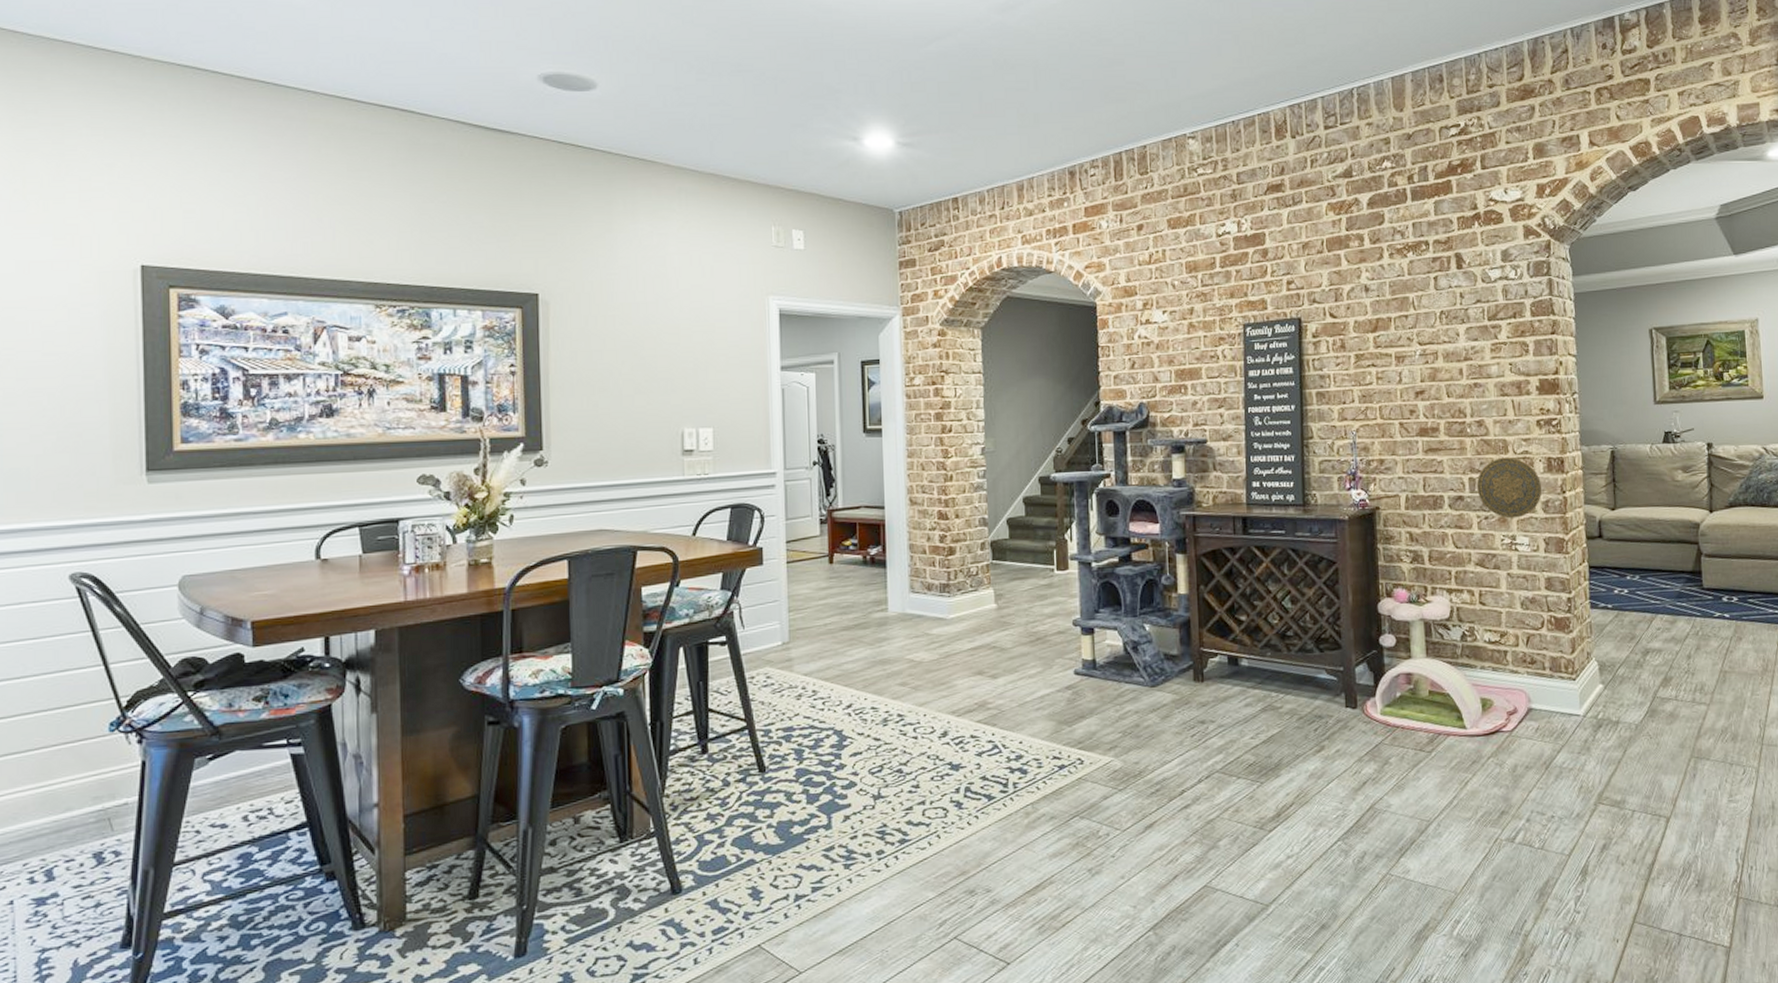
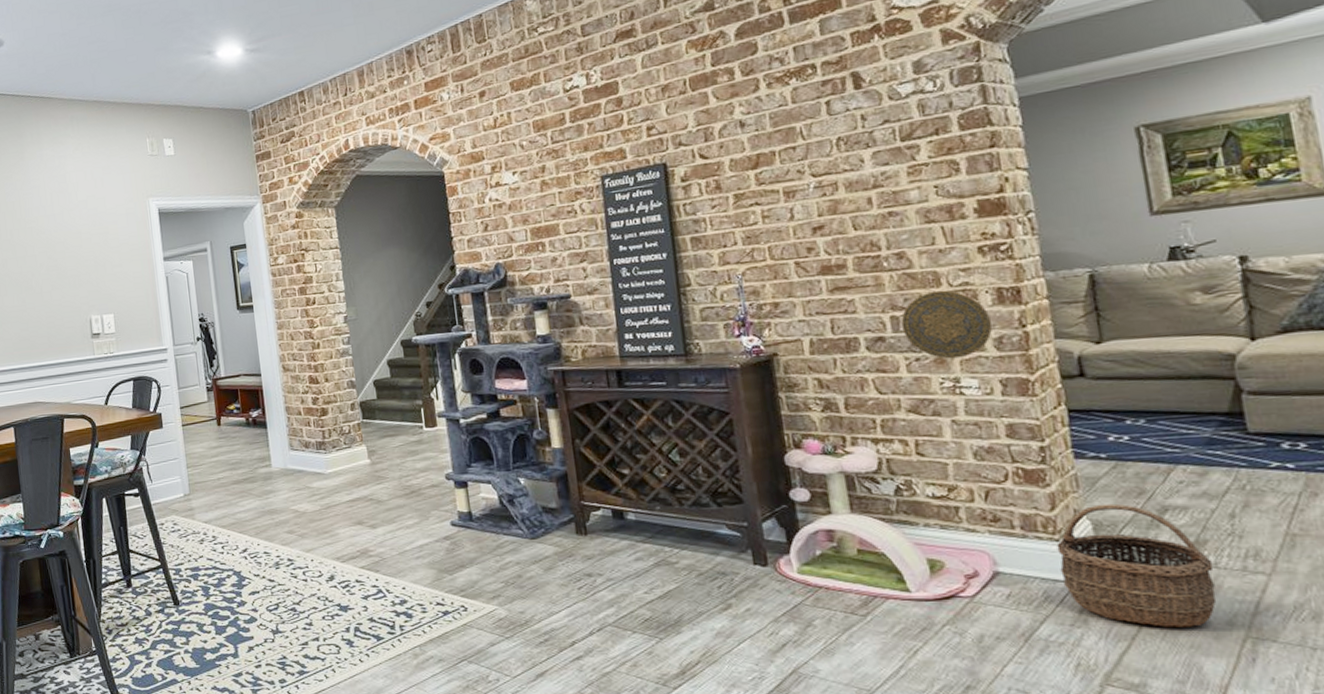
wicker basket: none [1573,647,1675,752] -> present [1056,503,1217,628]

